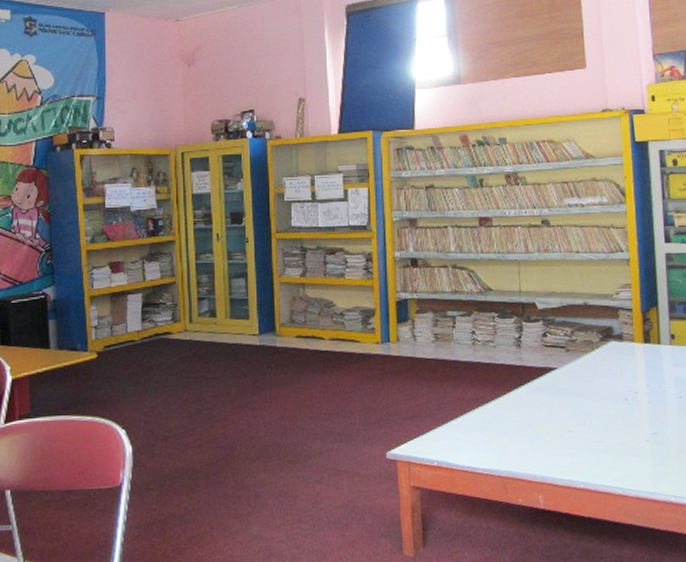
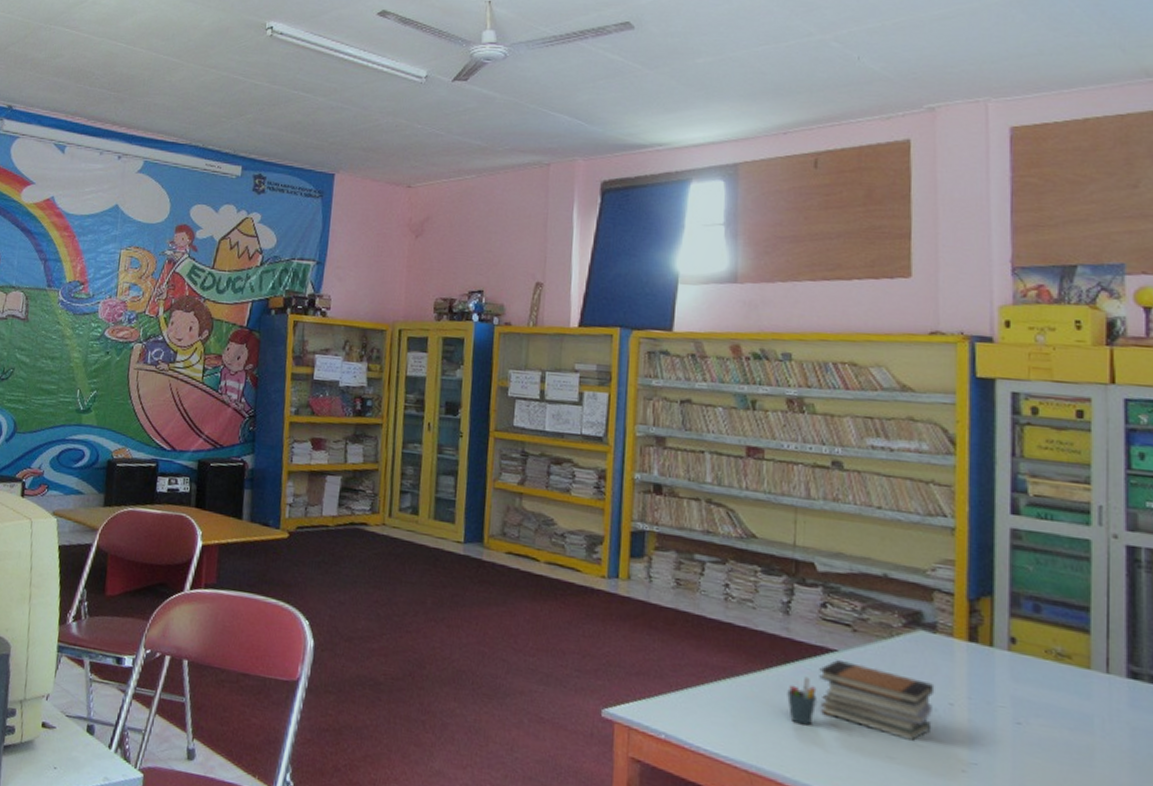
pen holder: none [524,393,545,431] -> present [787,676,817,726]
book stack: none [545,375,625,426] -> present [819,660,935,741]

